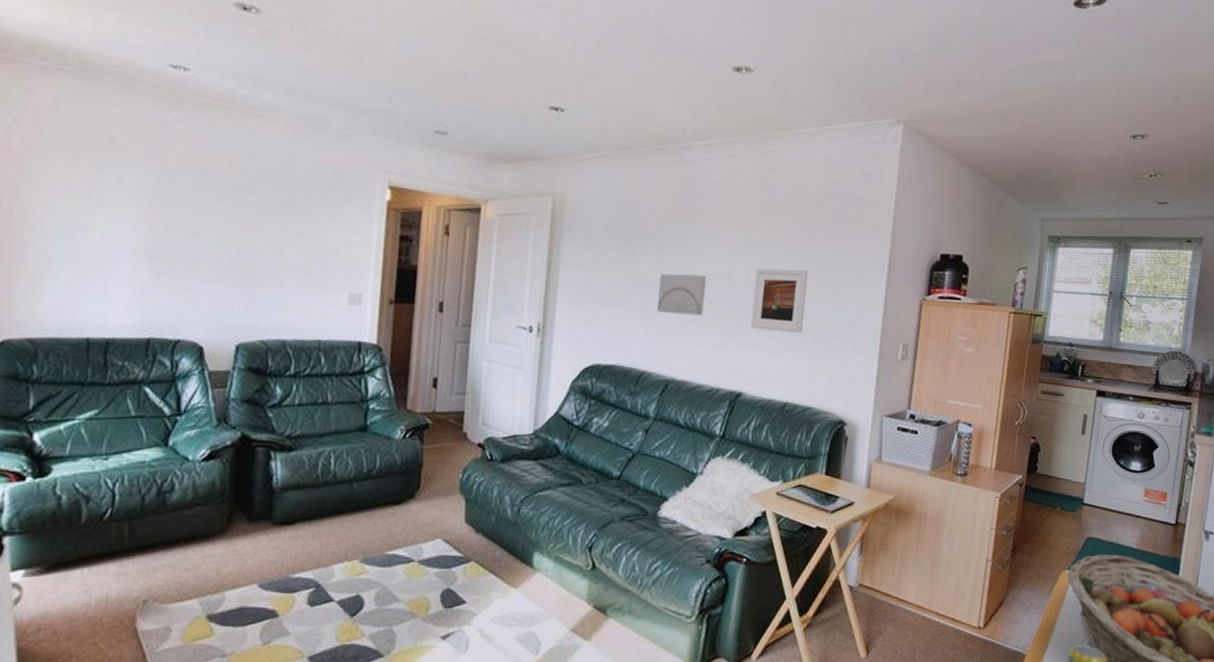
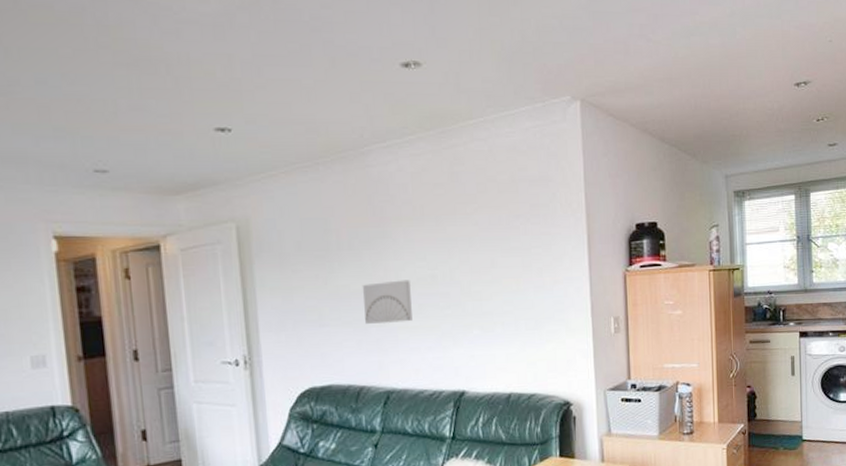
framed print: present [750,268,809,333] -> none [459,259,514,326]

